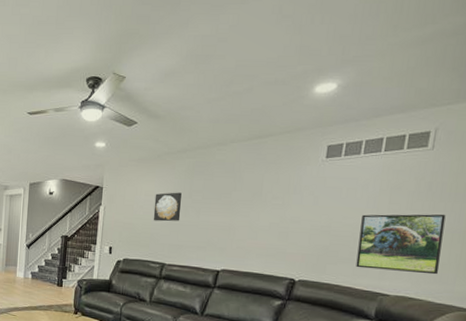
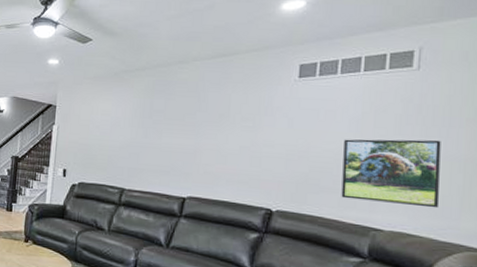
wall art: present [153,192,182,222] -> none [110,112,141,143]

